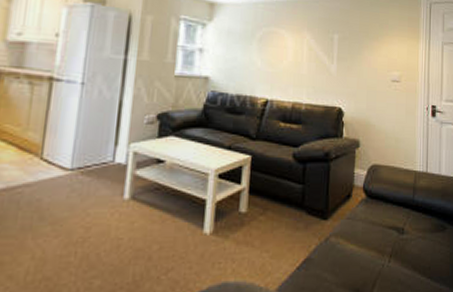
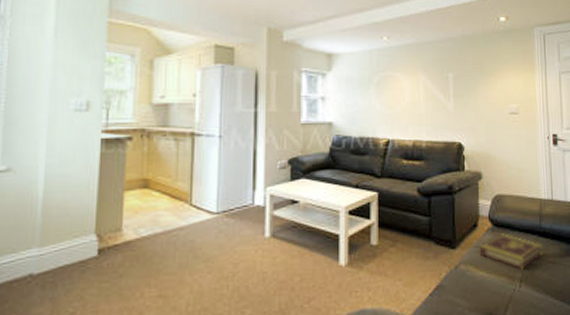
book: none [351,206,413,244] -> present [479,233,542,270]

